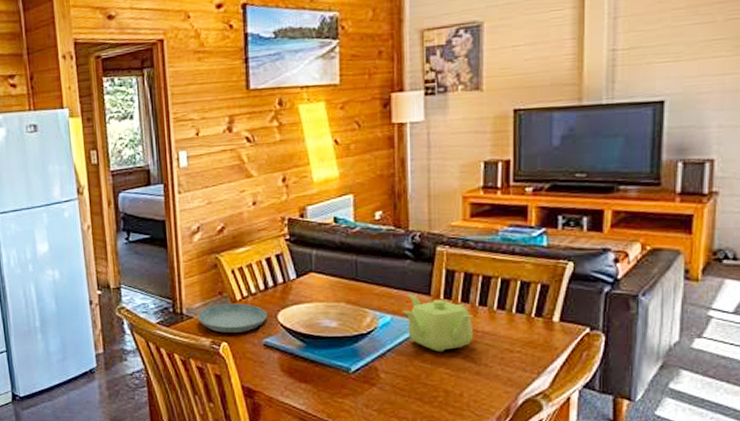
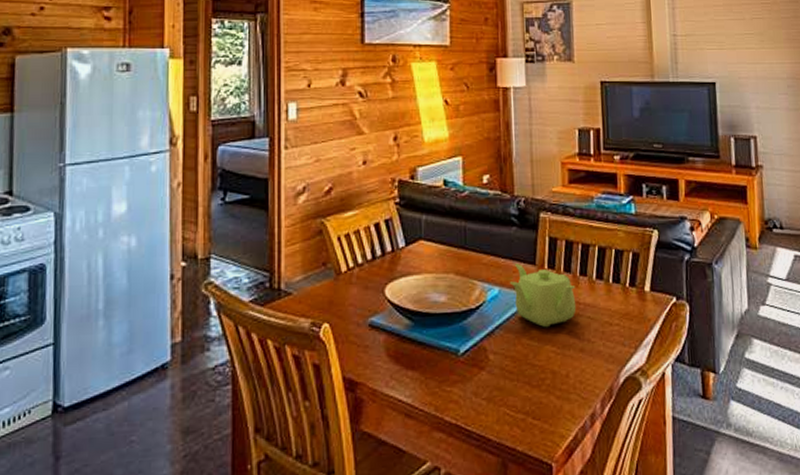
saucer: present [198,303,267,334] -> none [297,276,374,313]

